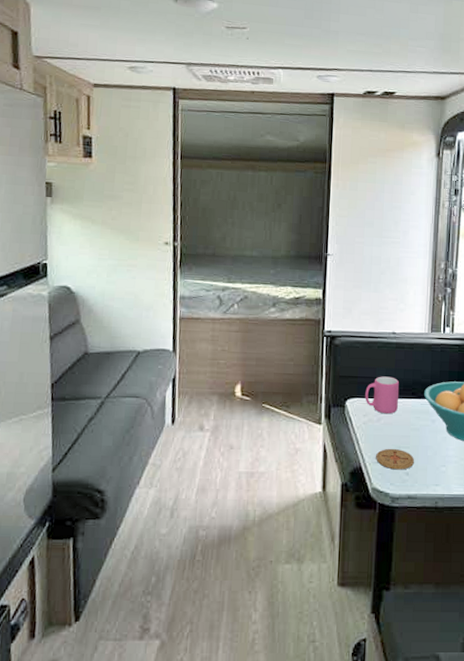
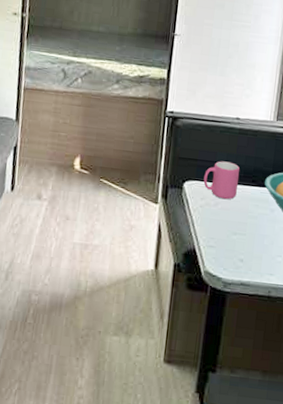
coaster: present [376,448,415,470] -> none [210,233,251,256]

